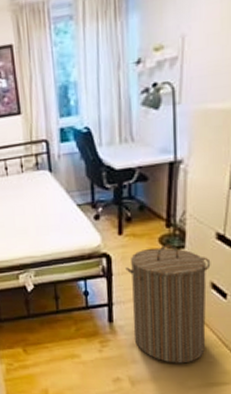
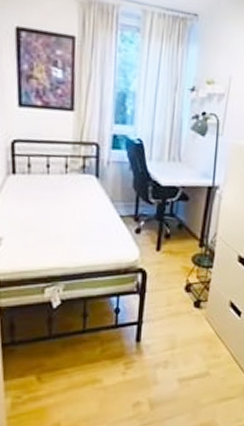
laundry hamper: present [125,244,211,364] -> none [158,263,232,382]

